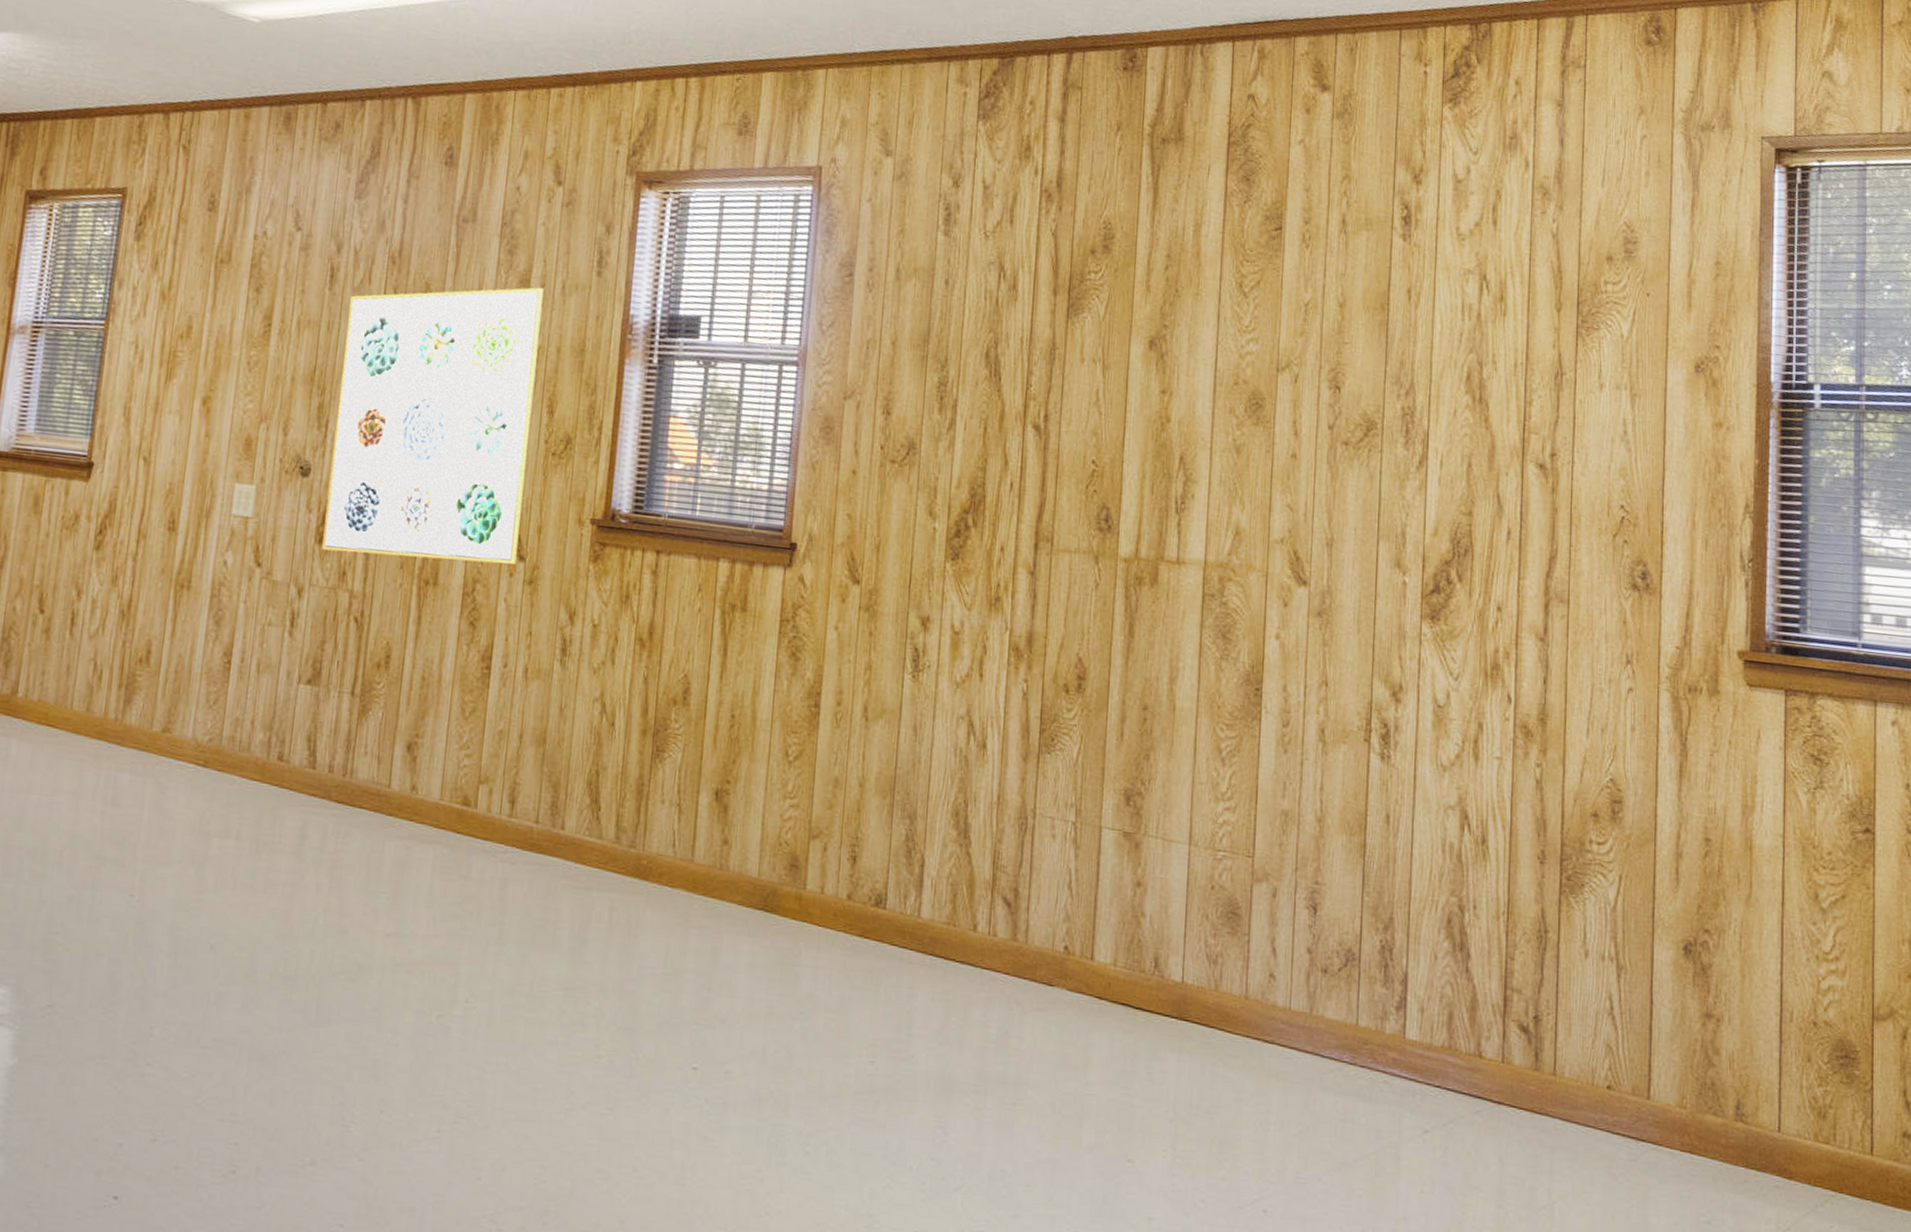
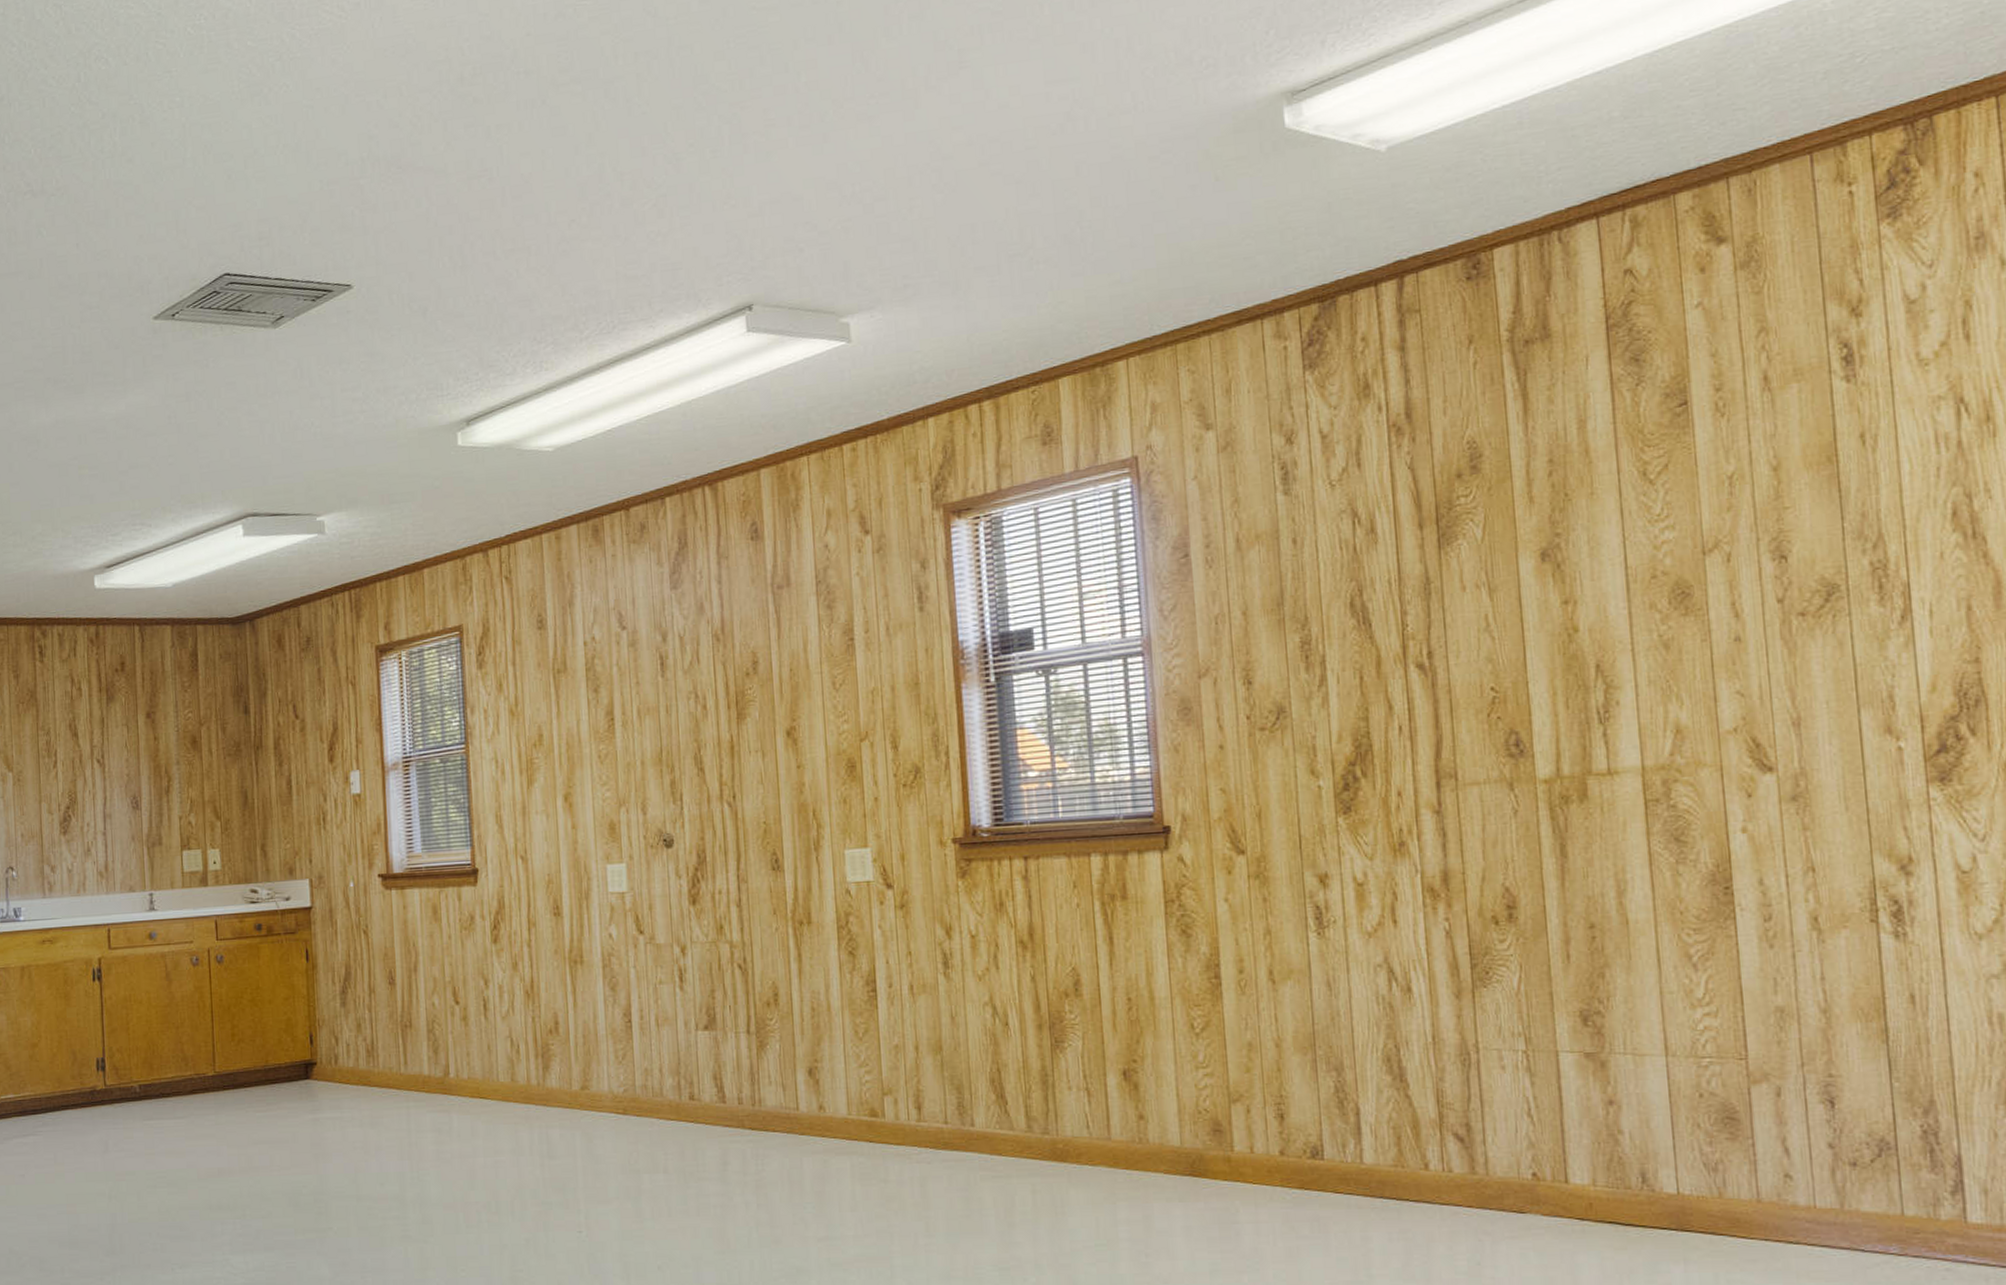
wall art: present [322,287,544,565] -> none [683,633,884,910]

